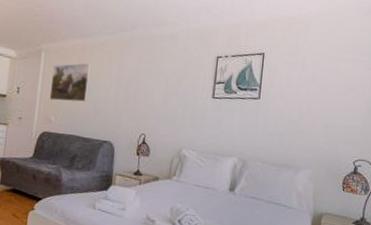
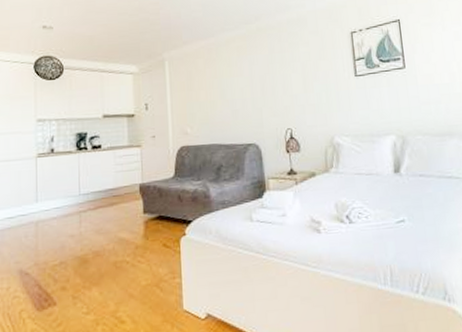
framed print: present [49,63,92,102] -> none [179,64,223,111]

